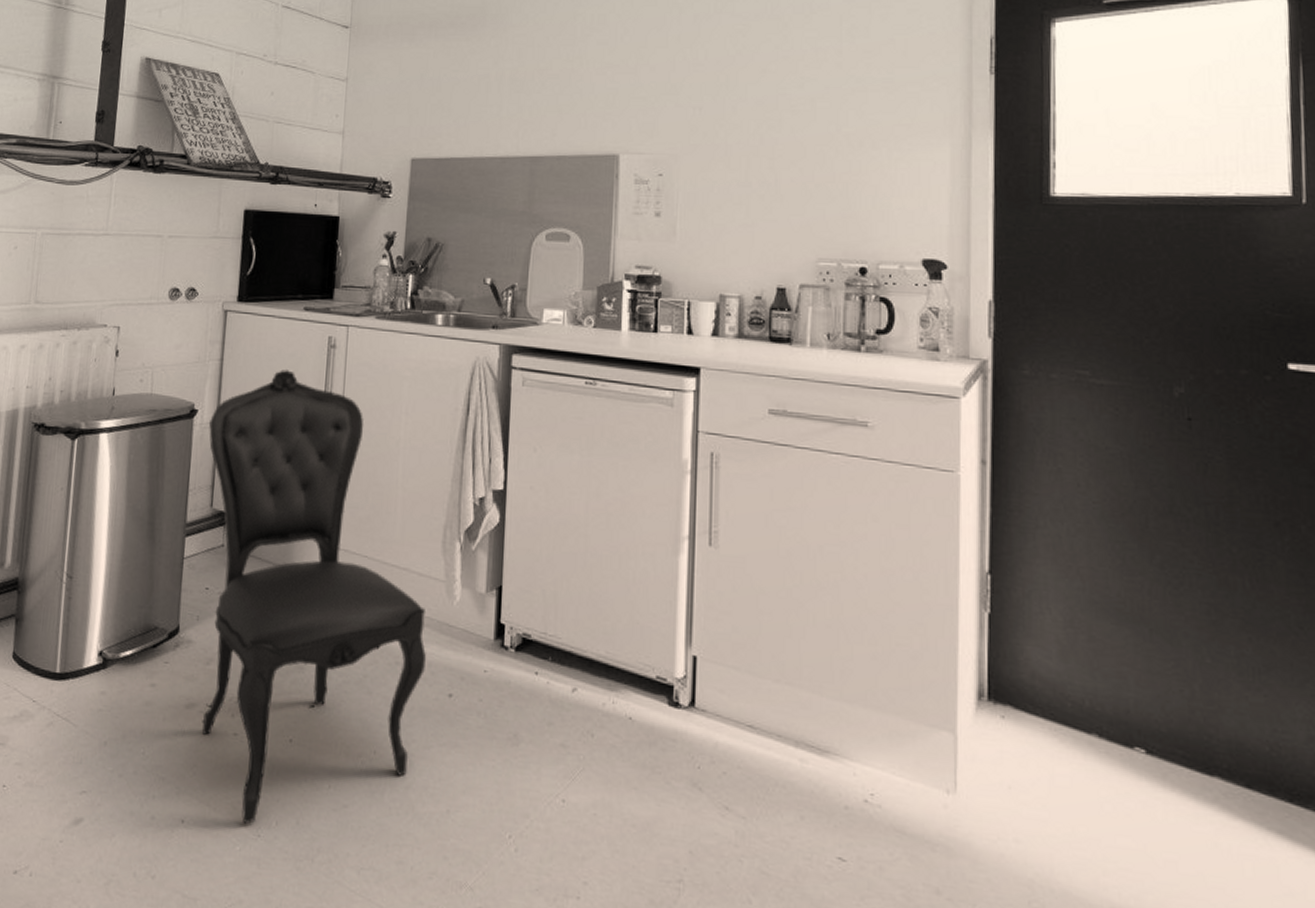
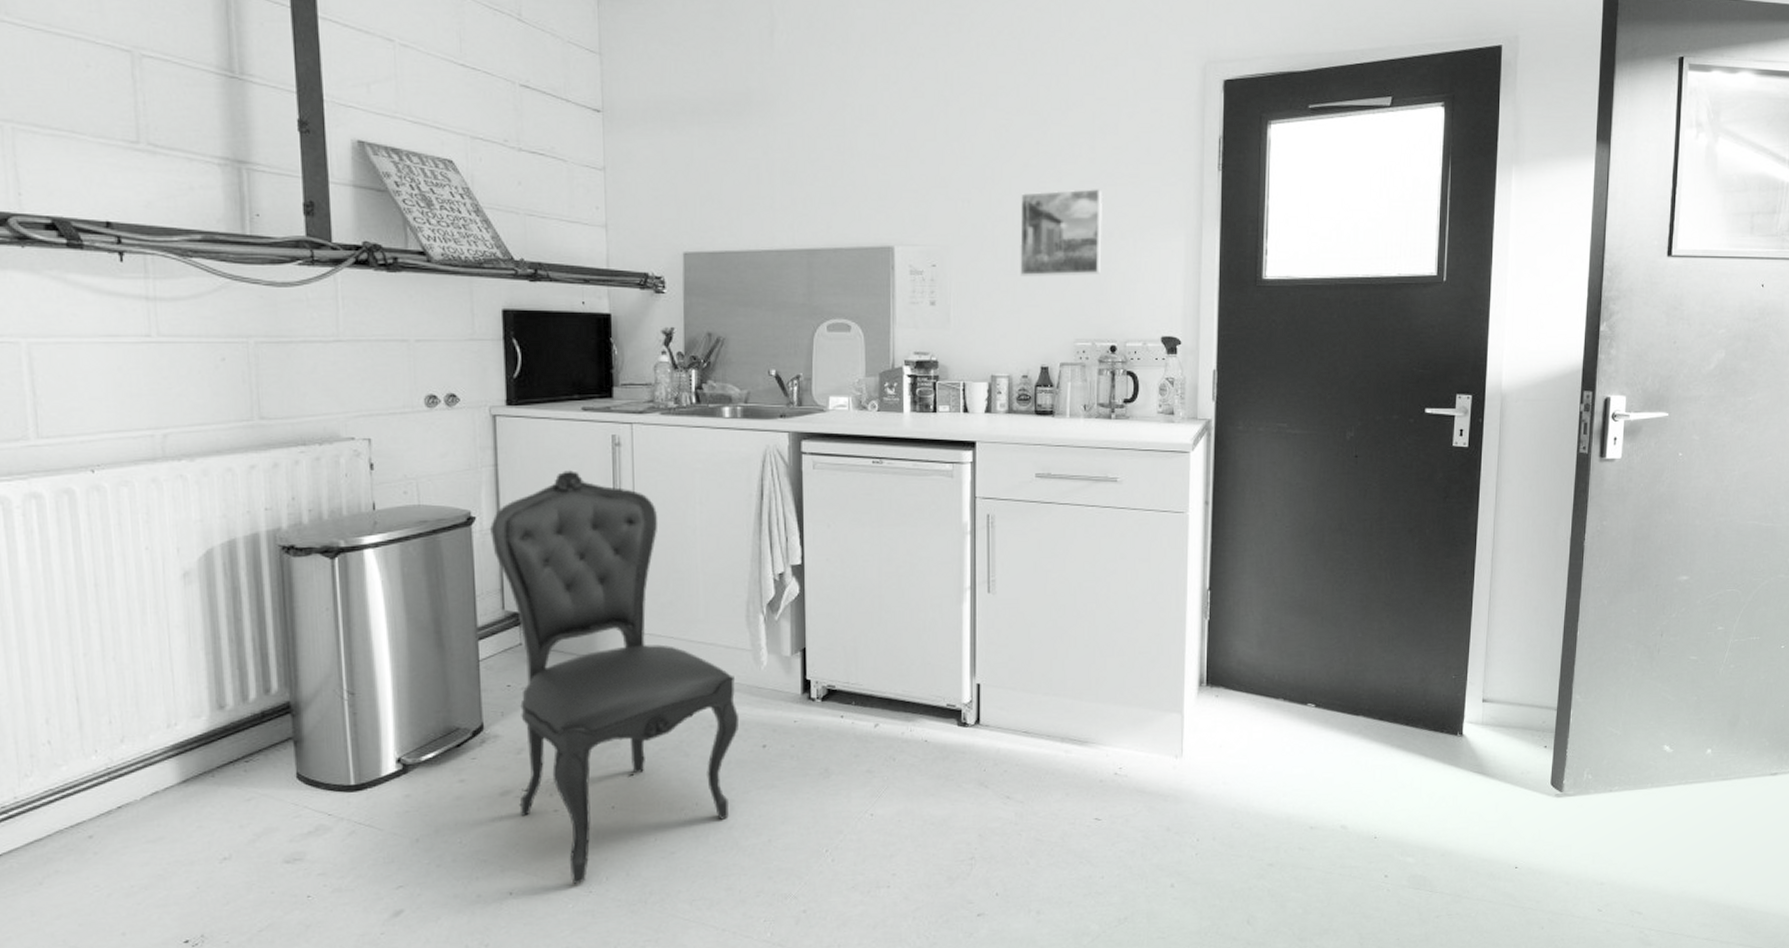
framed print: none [754,95,852,189] -> present [1019,189,1103,277]

